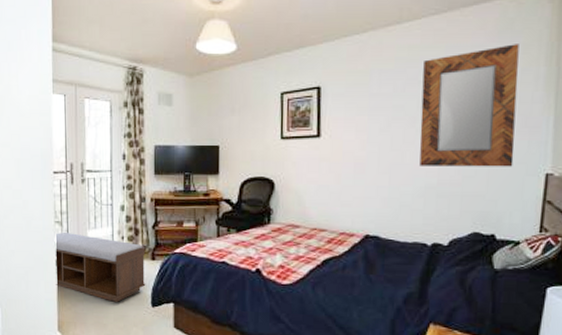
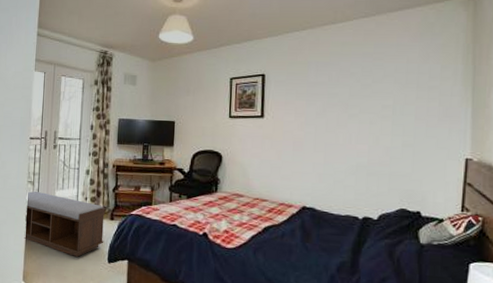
home mirror: present [419,44,519,167] -> none [351,44,439,151]

